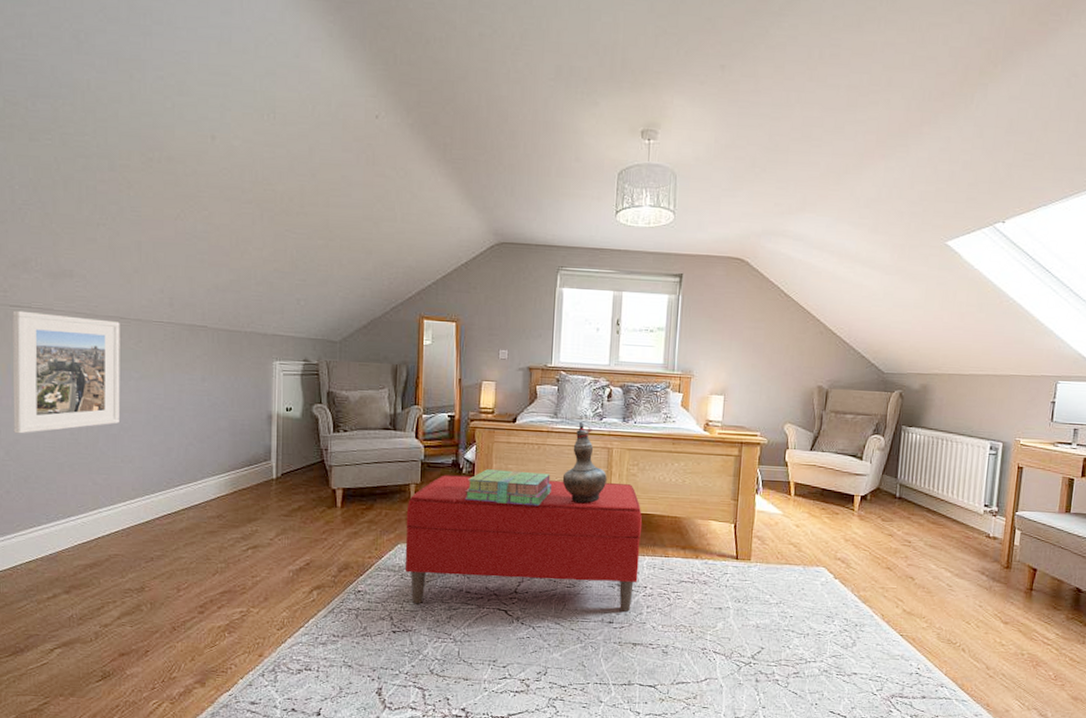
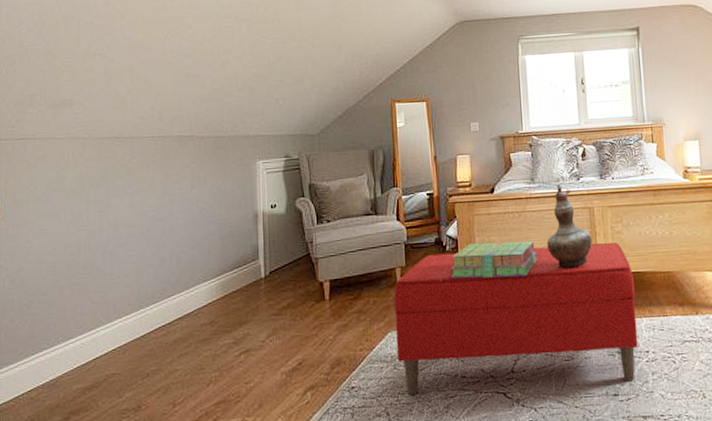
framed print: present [12,310,121,434] -> none [18,141,116,261]

